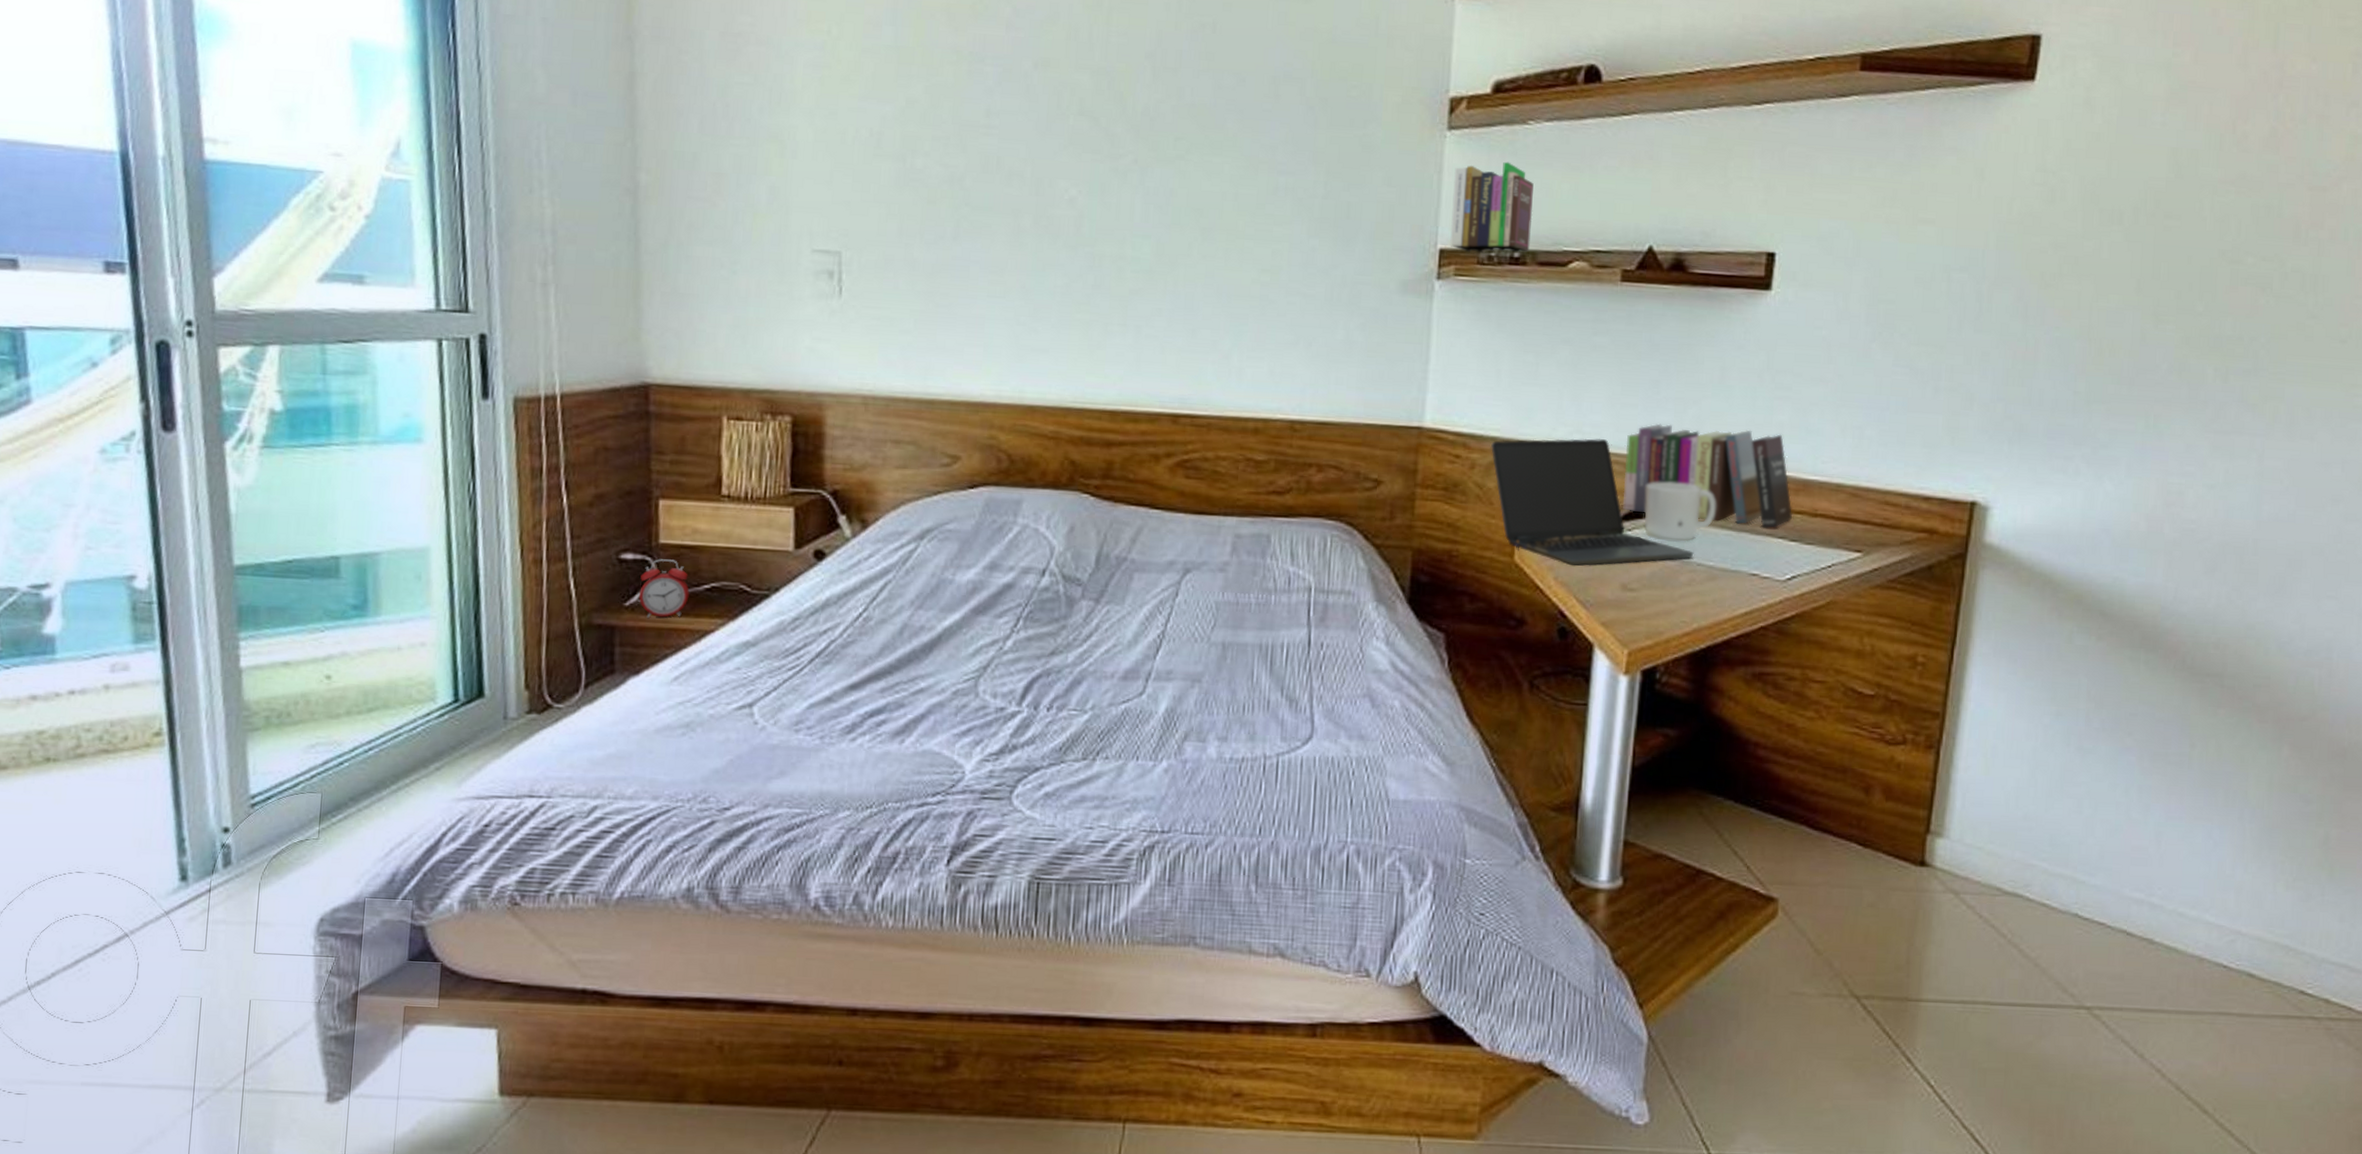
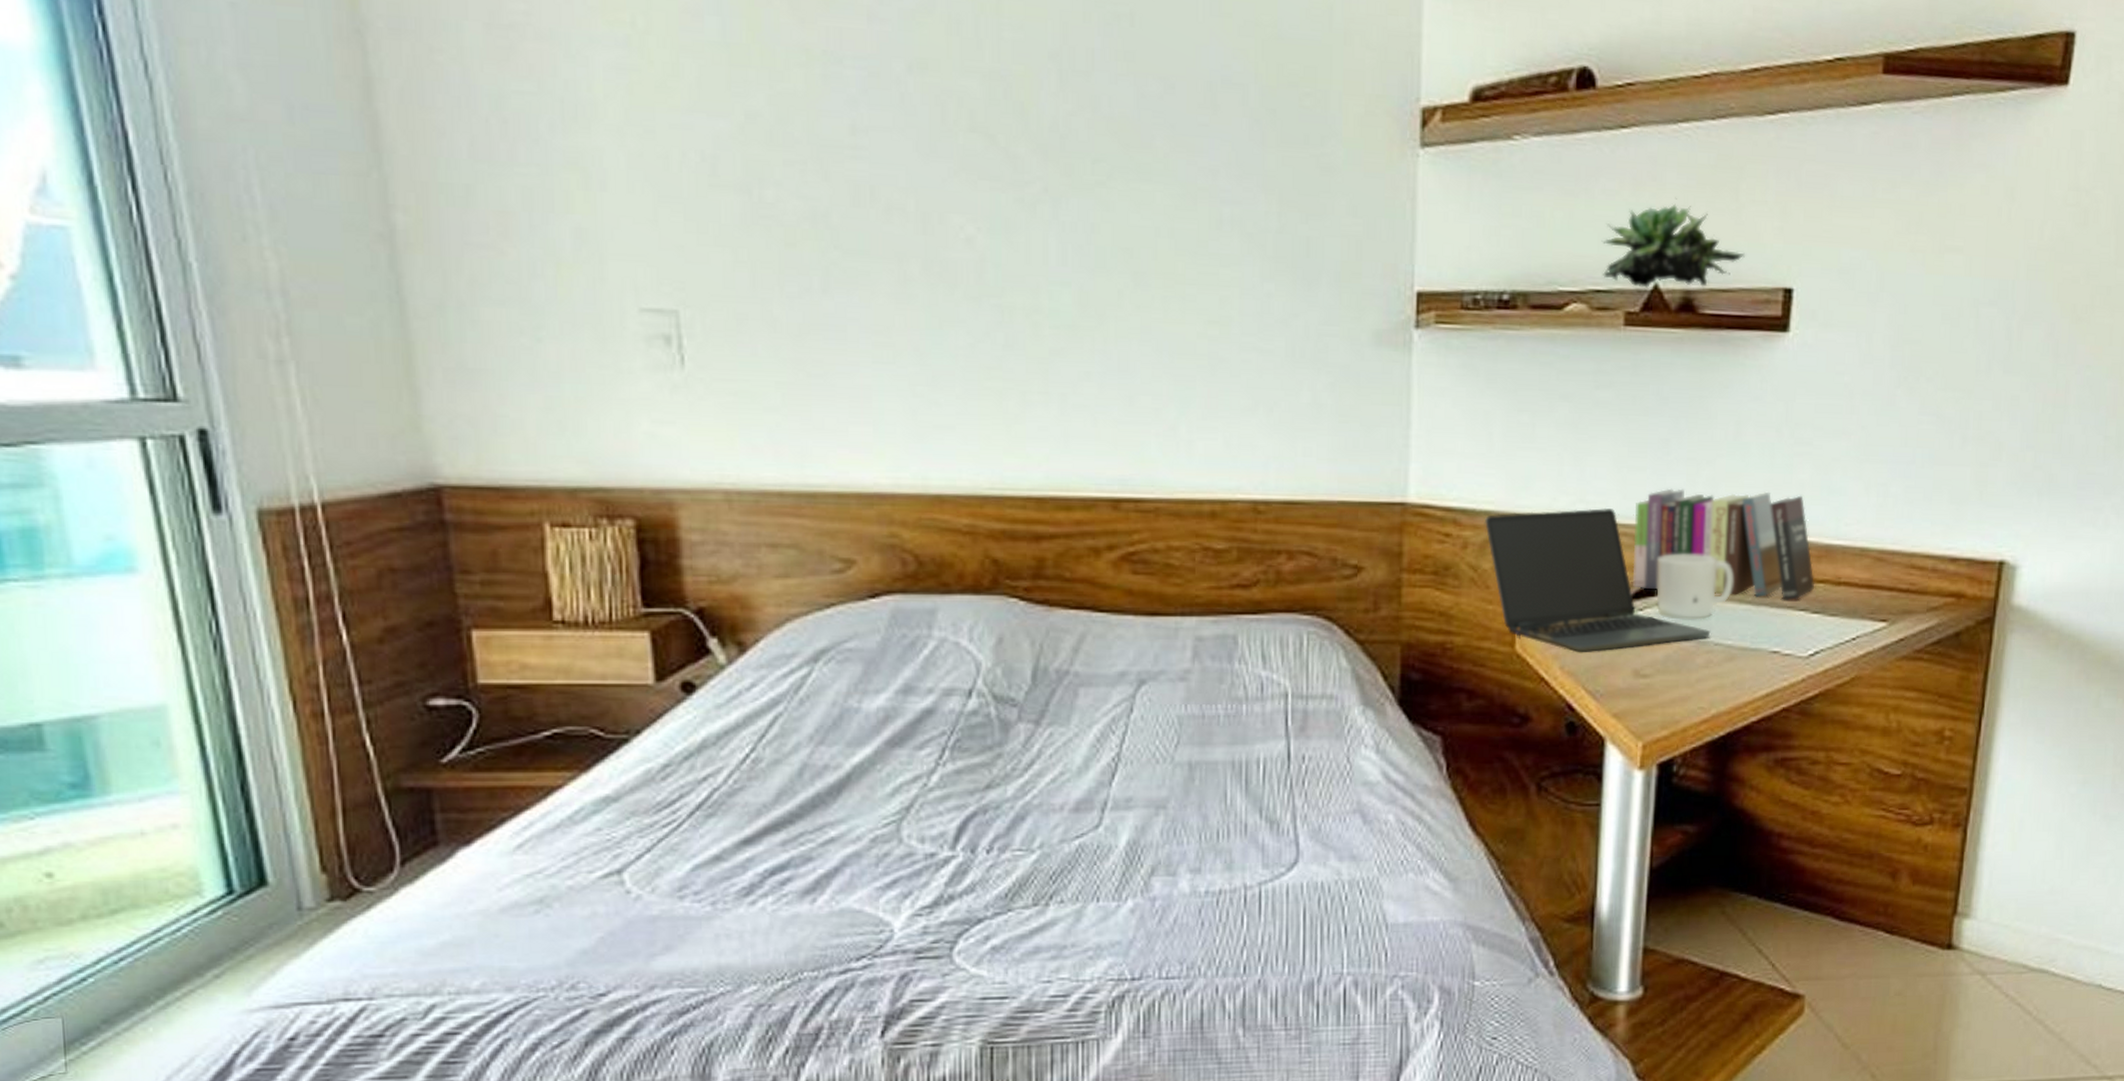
alarm clock: present [639,559,690,618] -> none [458,703,525,776]
books: present [1450,161,1534,254] -> none [1429,185,1523,296]
succulent plant: none [1602,173,1733,251] -> present [1601,197,1746,289]

